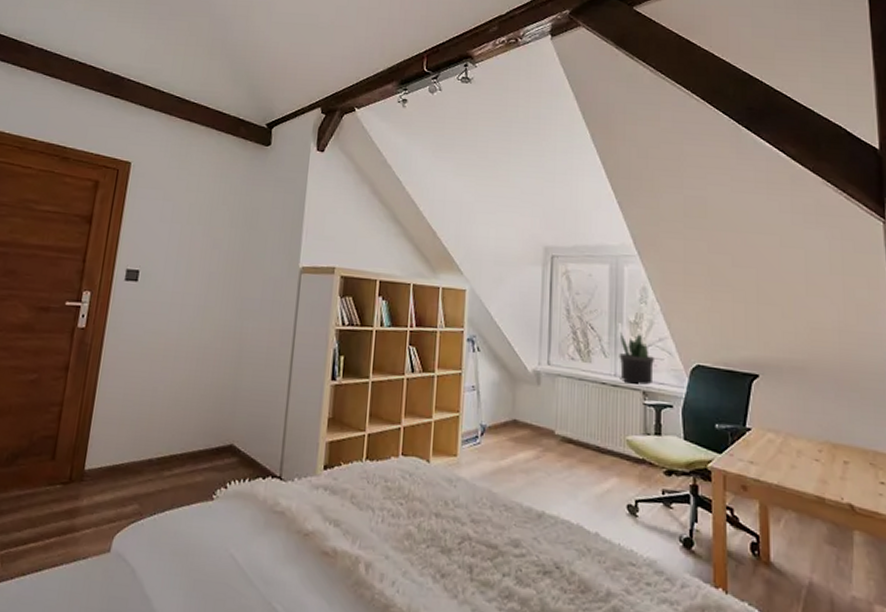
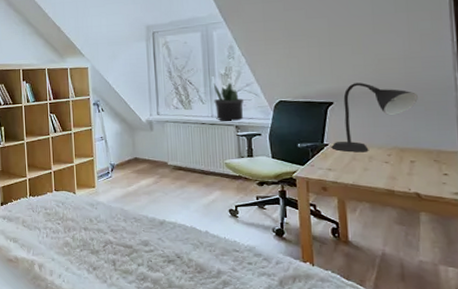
desk lamp: none [754,354,853,444] -> present [331,83,418,153]

